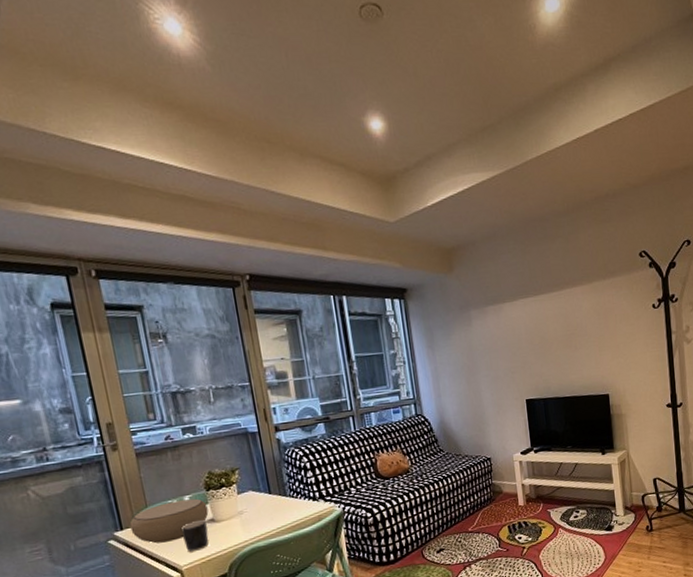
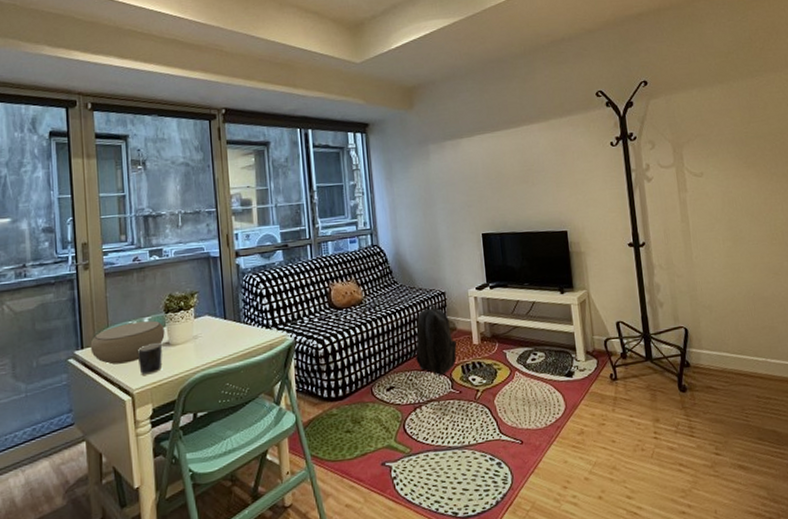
backpack: none [463,469,504,536] -> present [415,304,457,375]

